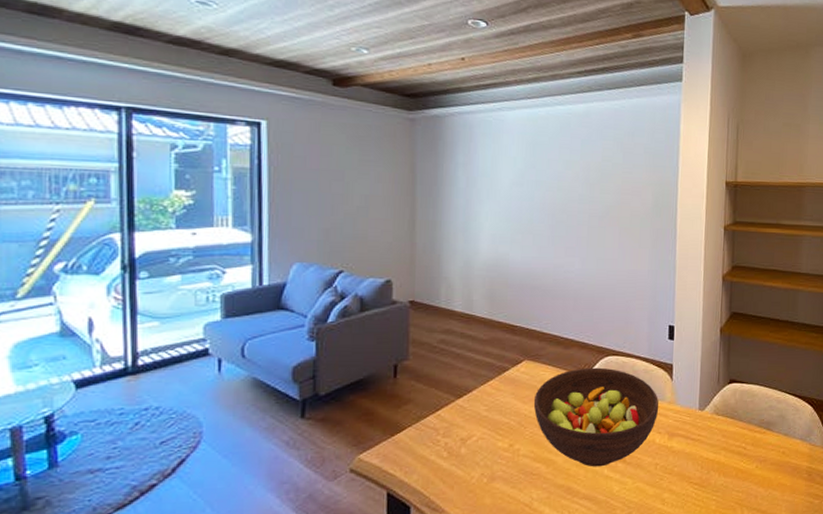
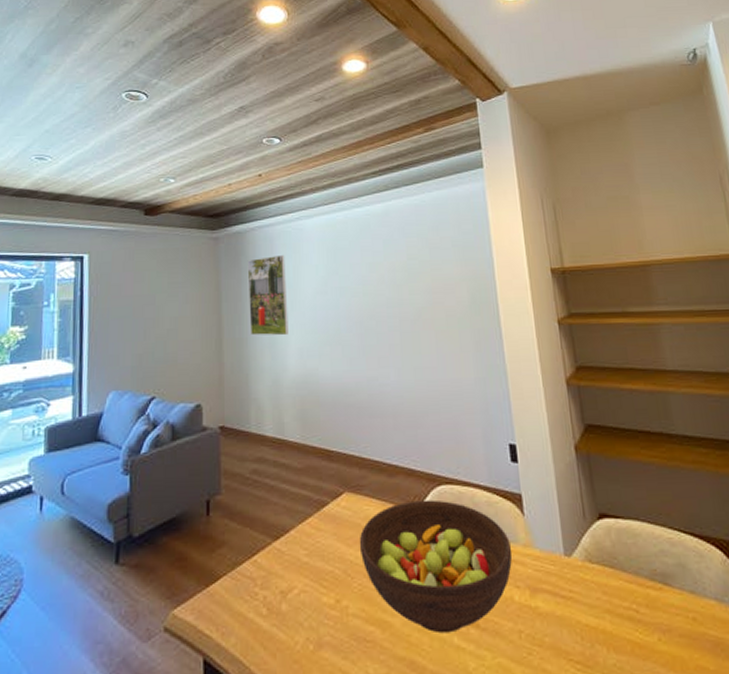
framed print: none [444,143,484,222] -> present [247,254,288,336]

